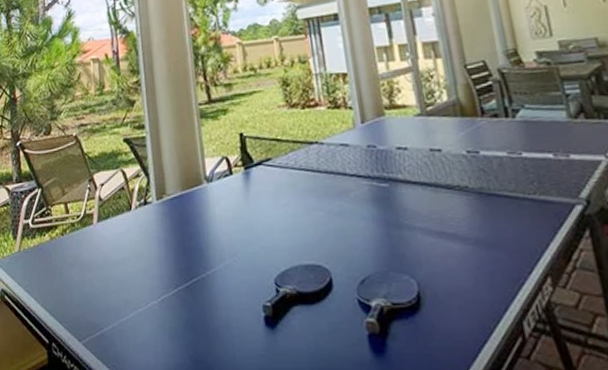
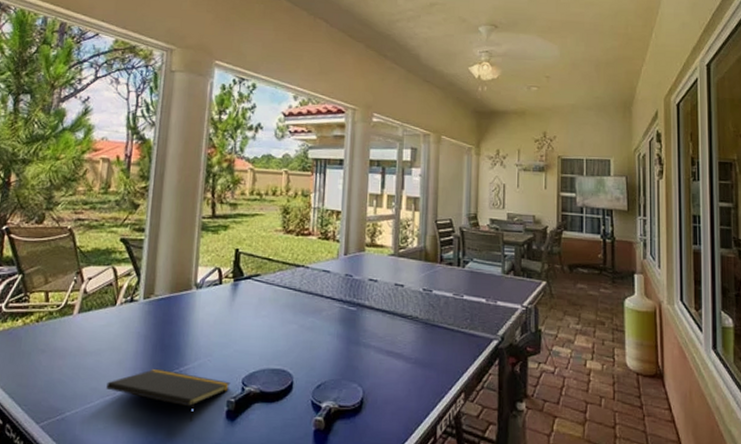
notepad: none [137,274,263,331] -> present [106,368,231,421]

